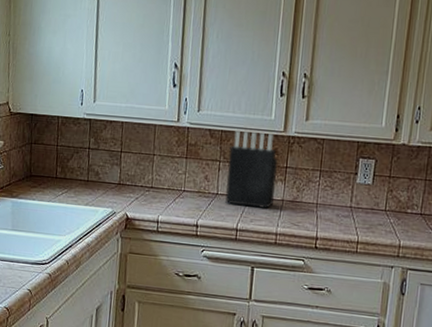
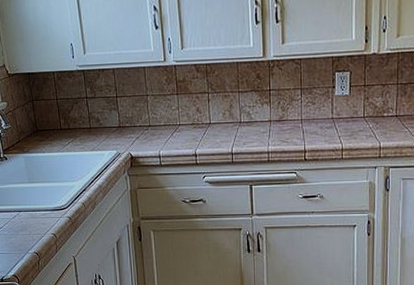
knife block: present [225,128,278,209] -> none [216,58,262,131]

